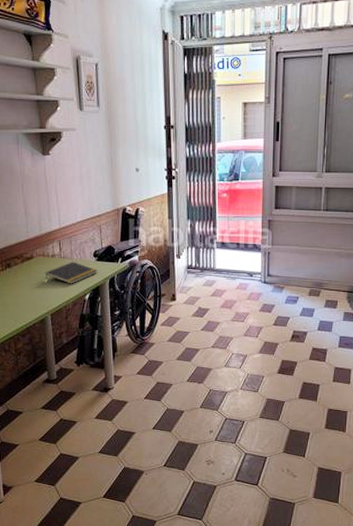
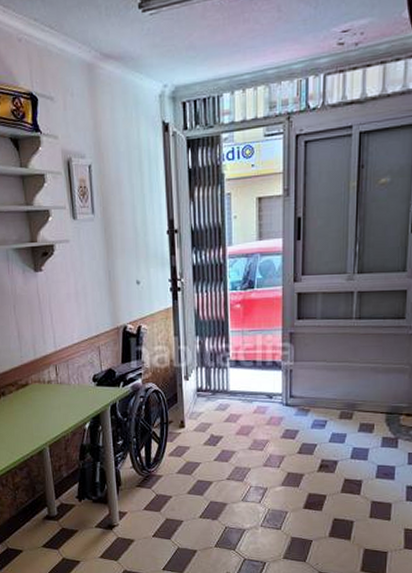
notepad: present [45,262,98,284] -> none [41,387,98,412]

